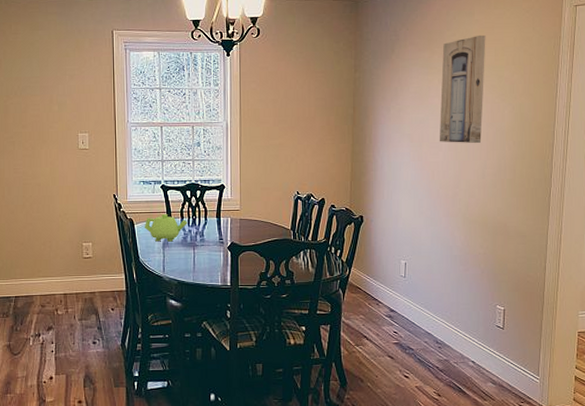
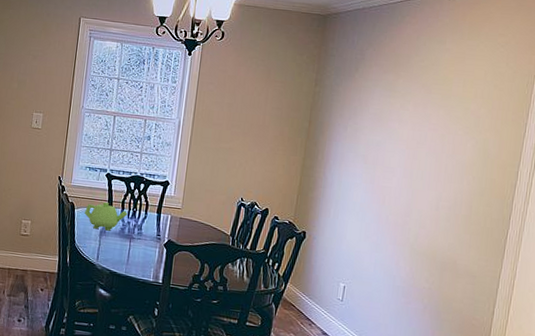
wall art: present [439,34,486,144] -> none [394,64,456,175]

